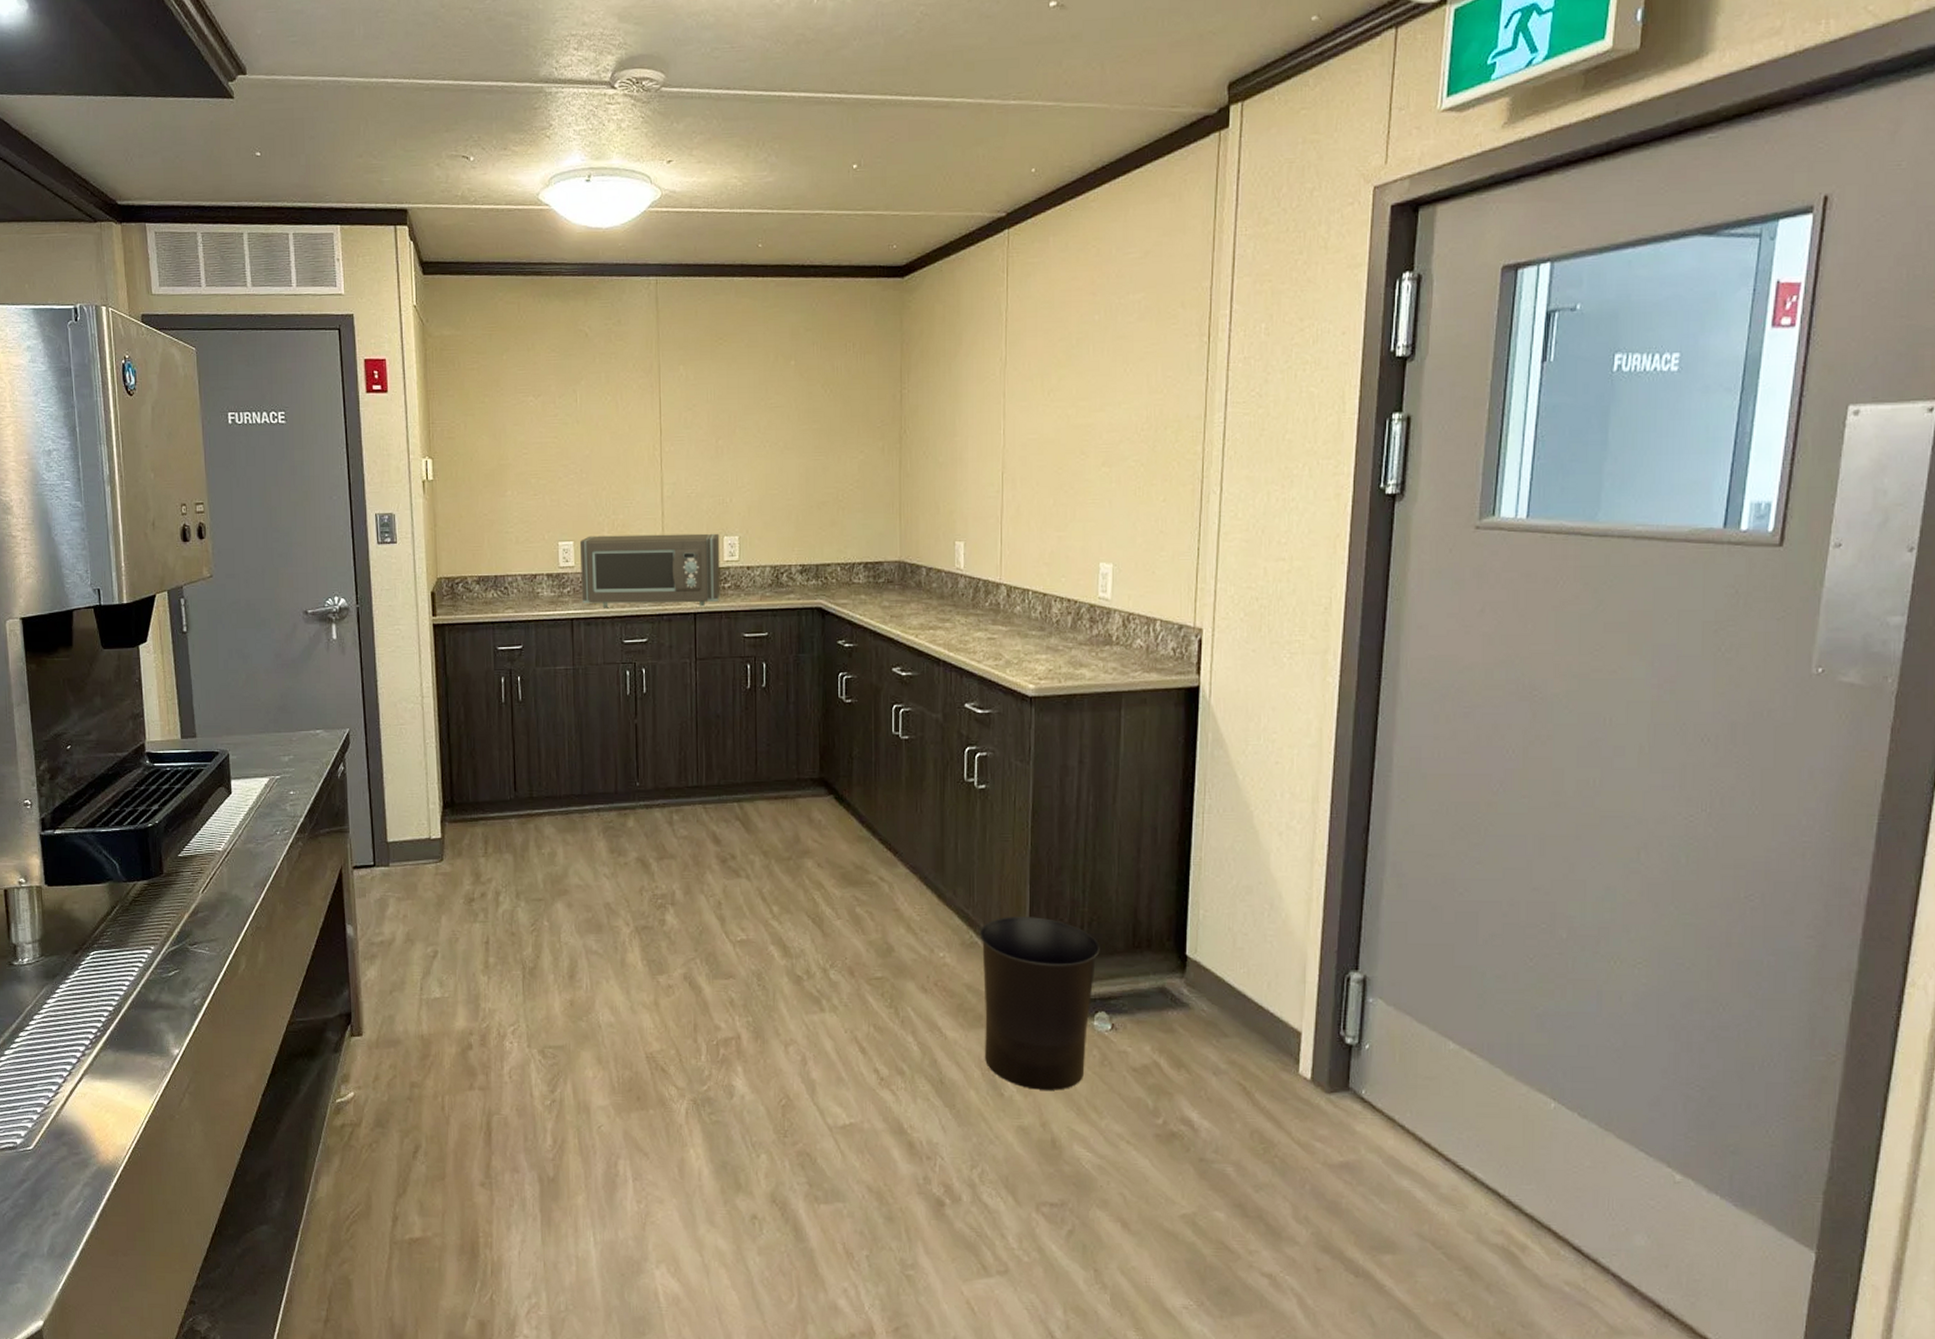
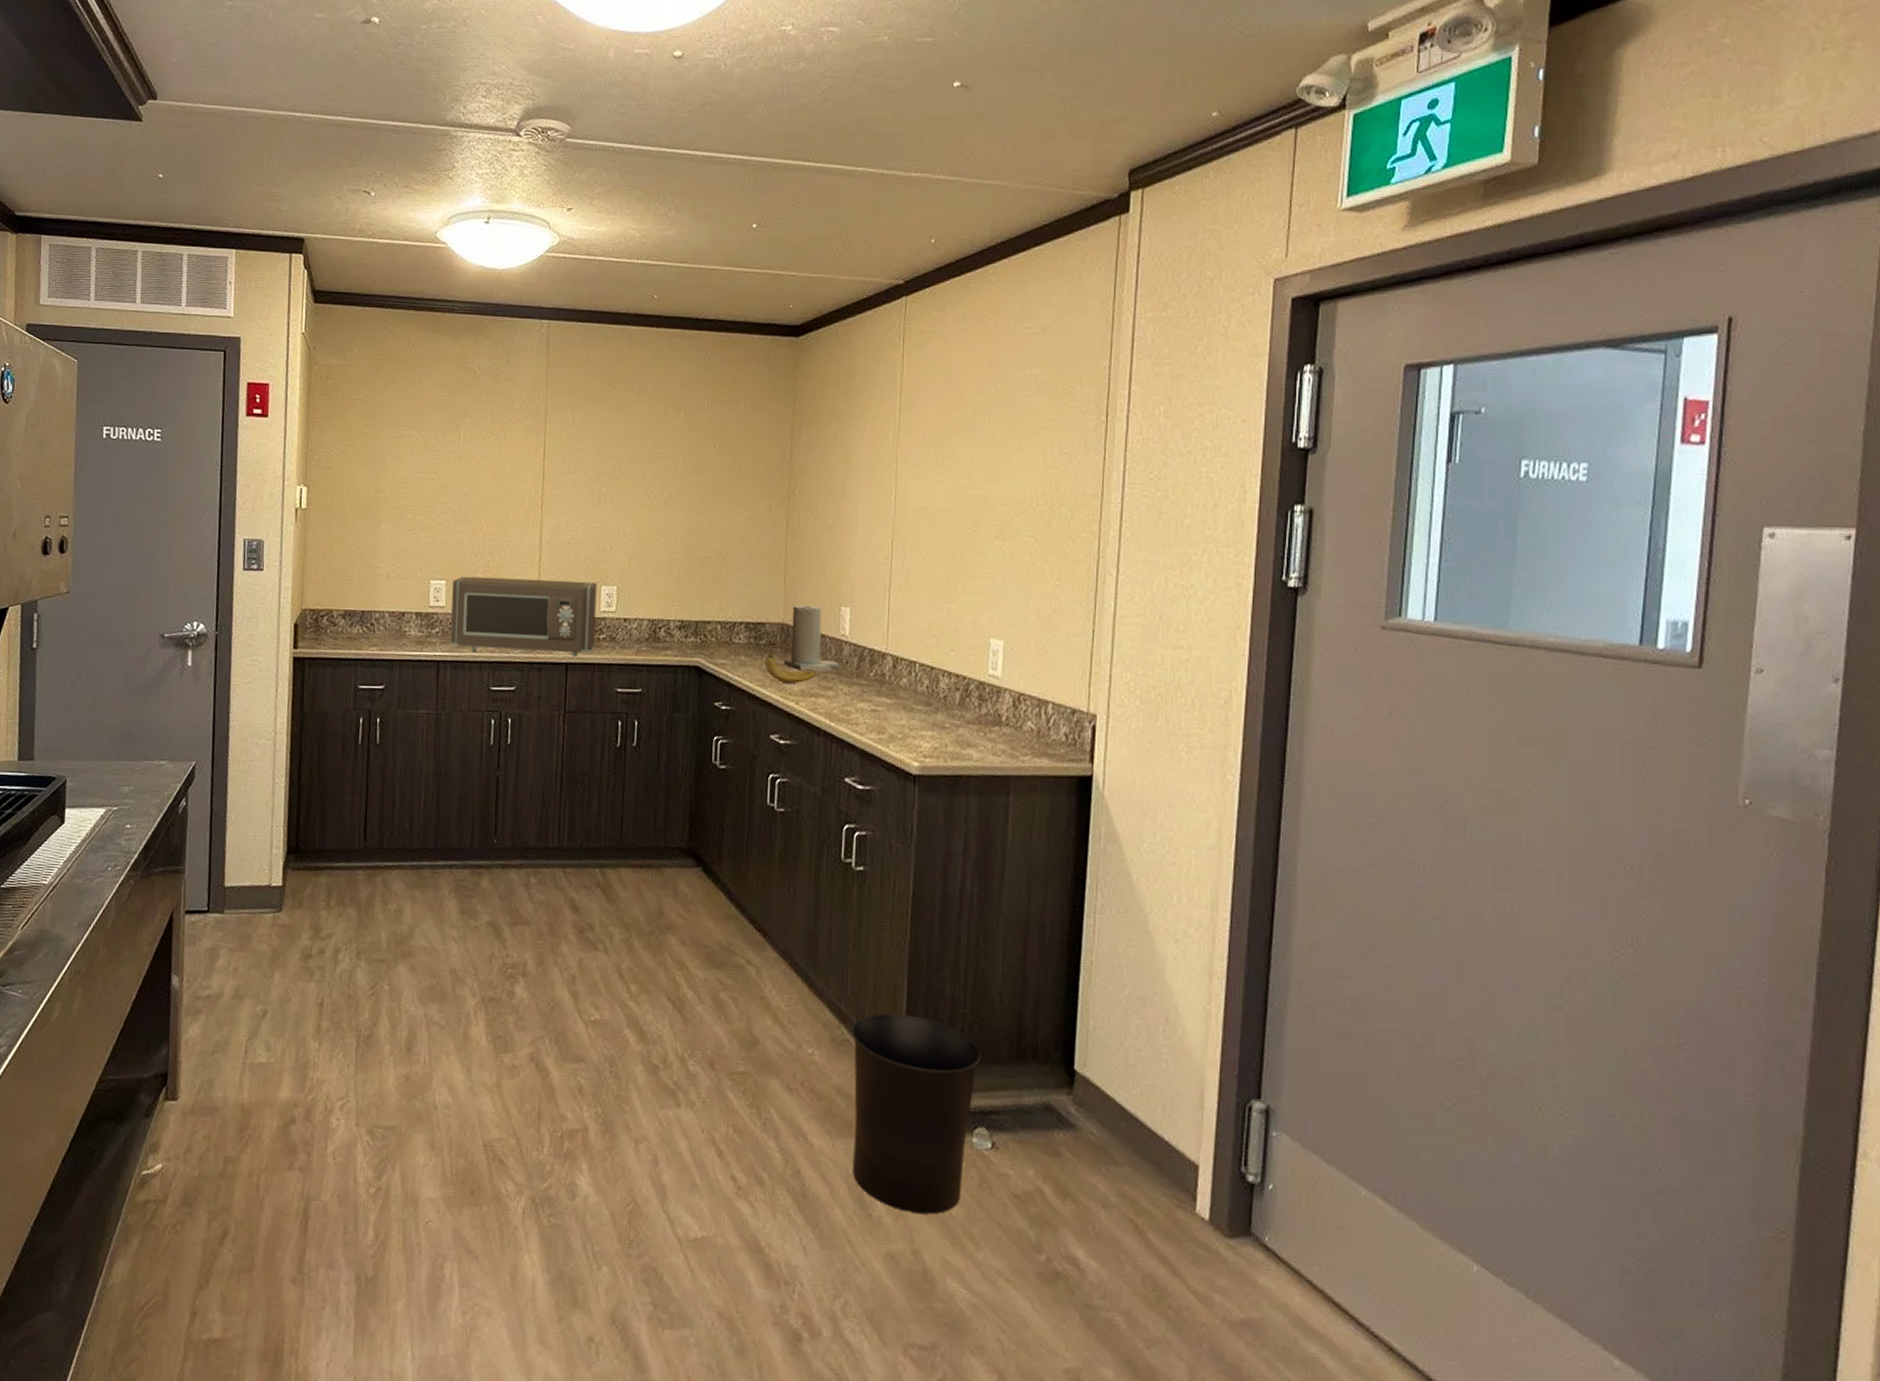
fruit: none [885,584,934,619] -> present [765,647,816,684]
paper towel: none [902,542,955,605] -> present [784,604,839,672]

